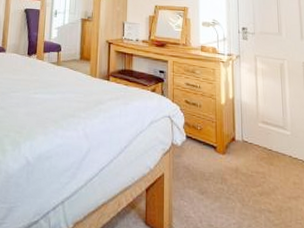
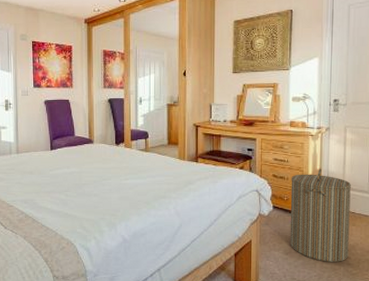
laundry hamper: none [204,97,269,208] -> present [289,168,351,262]

